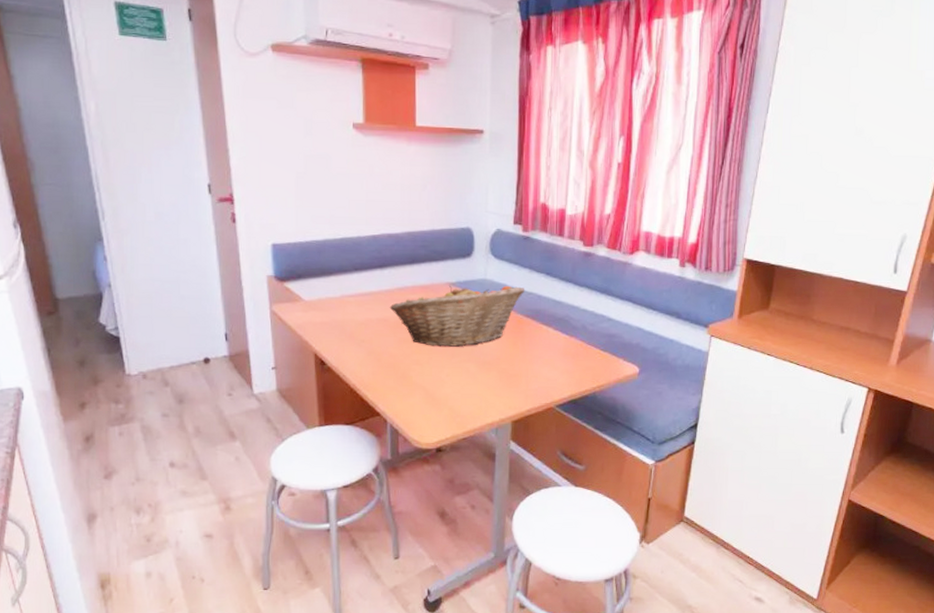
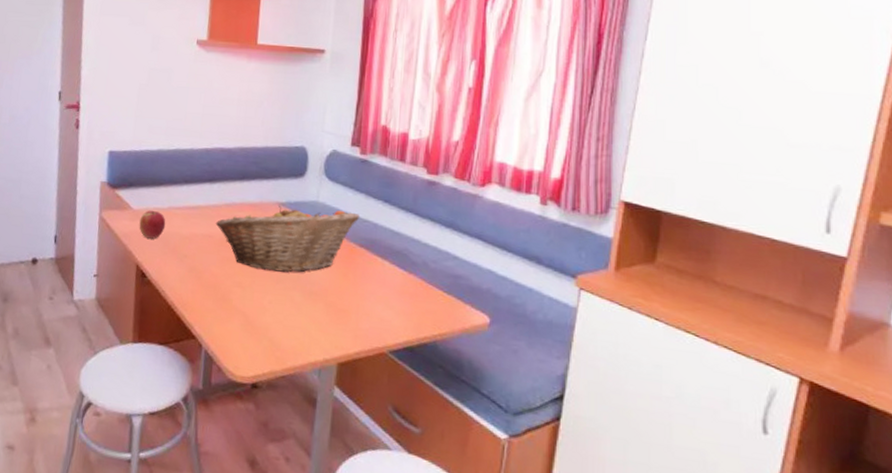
apple: none [313,301,340,328] -> present [139,210,166,239]

